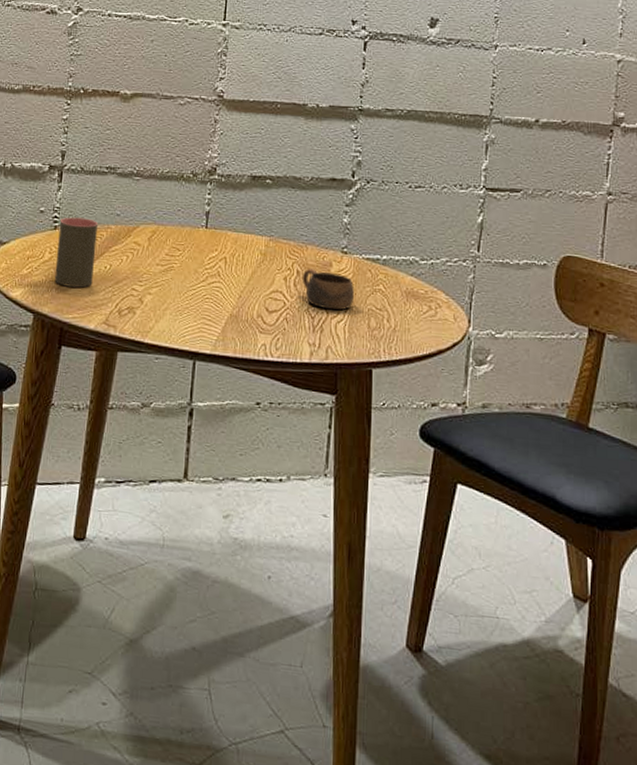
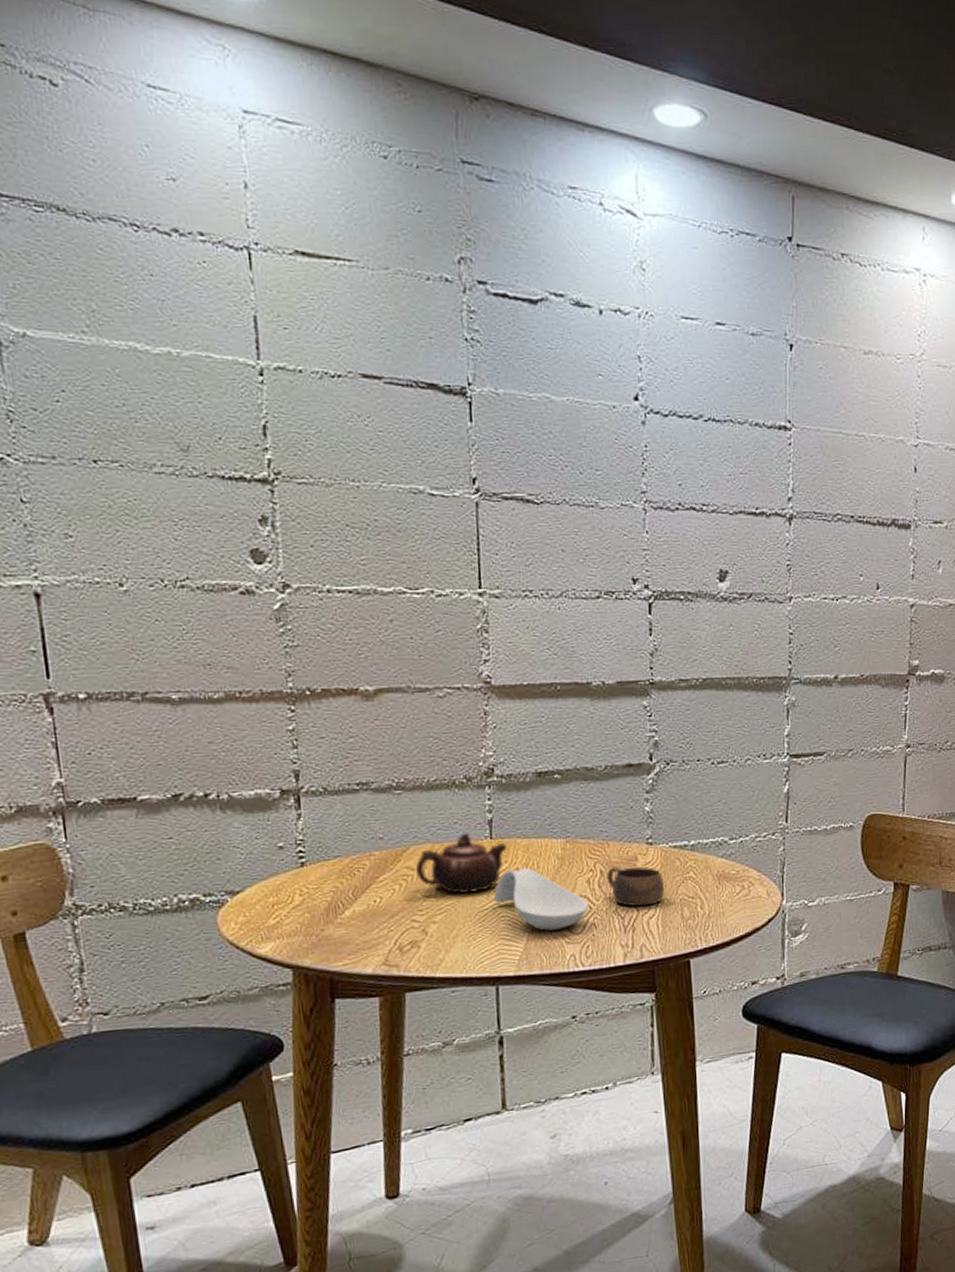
cup: present [54,217,98,288] -> none [306,847,362,931]
teapot: none [141,220,220,273] -> present [415,833,508,894]
spoon rest: none [202,258,283,319] -> present [494,868,588,931]

